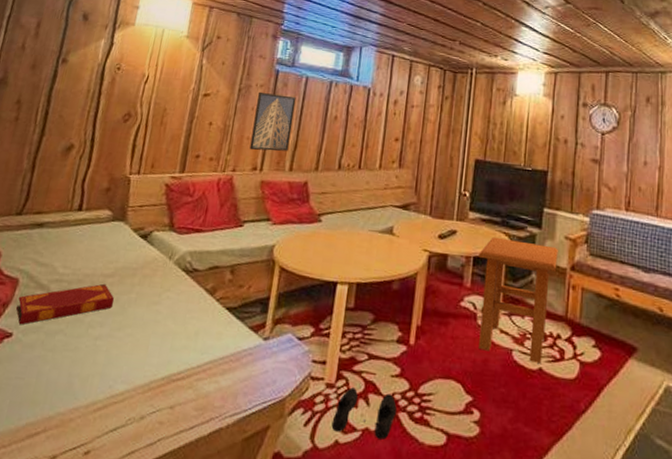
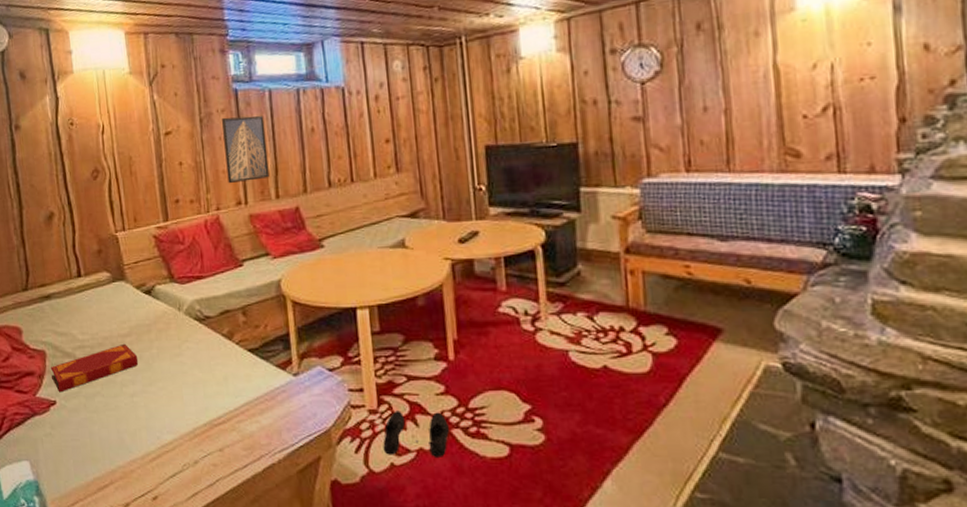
side table: present [478,236,558,364] -> none [509,230,608,361]

